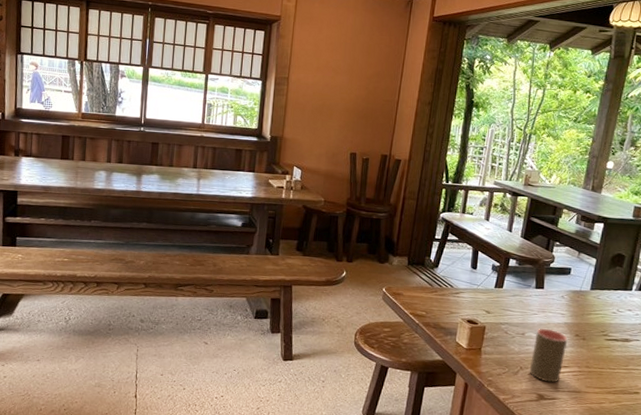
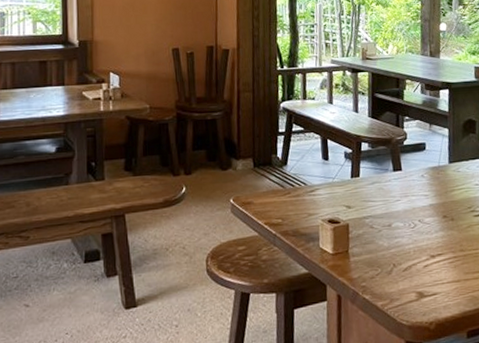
cup: present [529,328,568,383] -> none [402,214,438,277]

